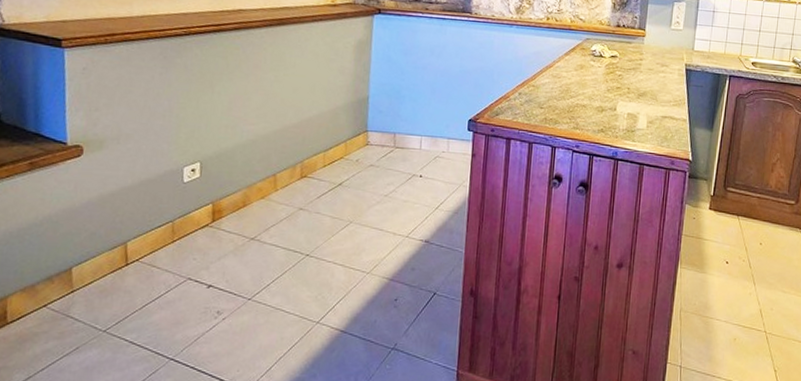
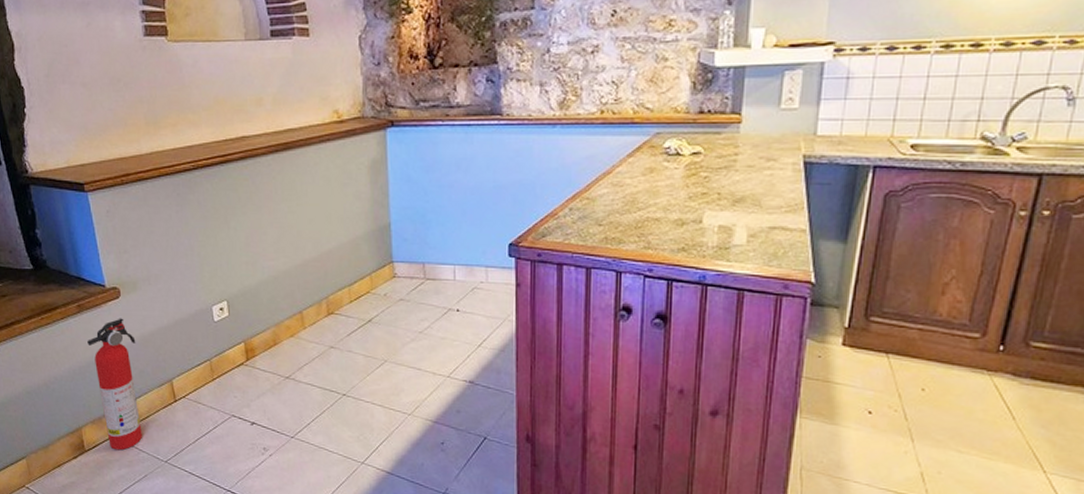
fire extinguisher: none [33,177,92,321] -> present [87,318,142,451]

